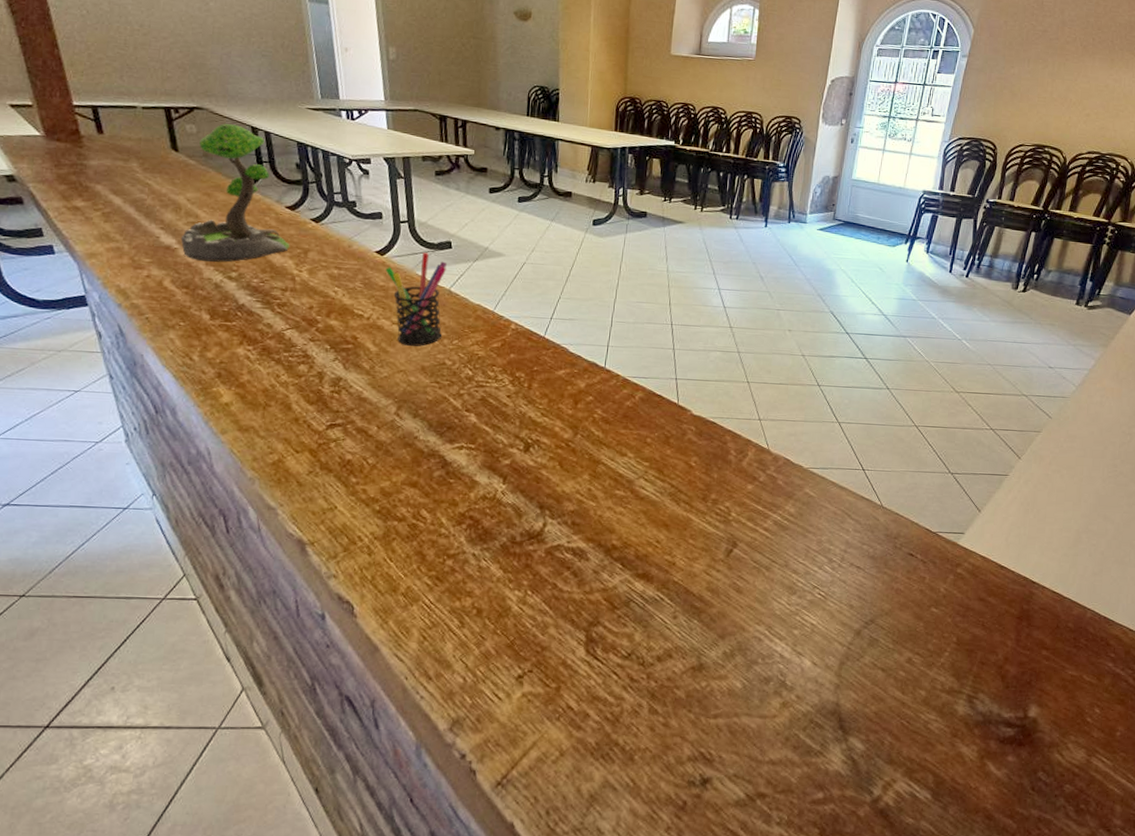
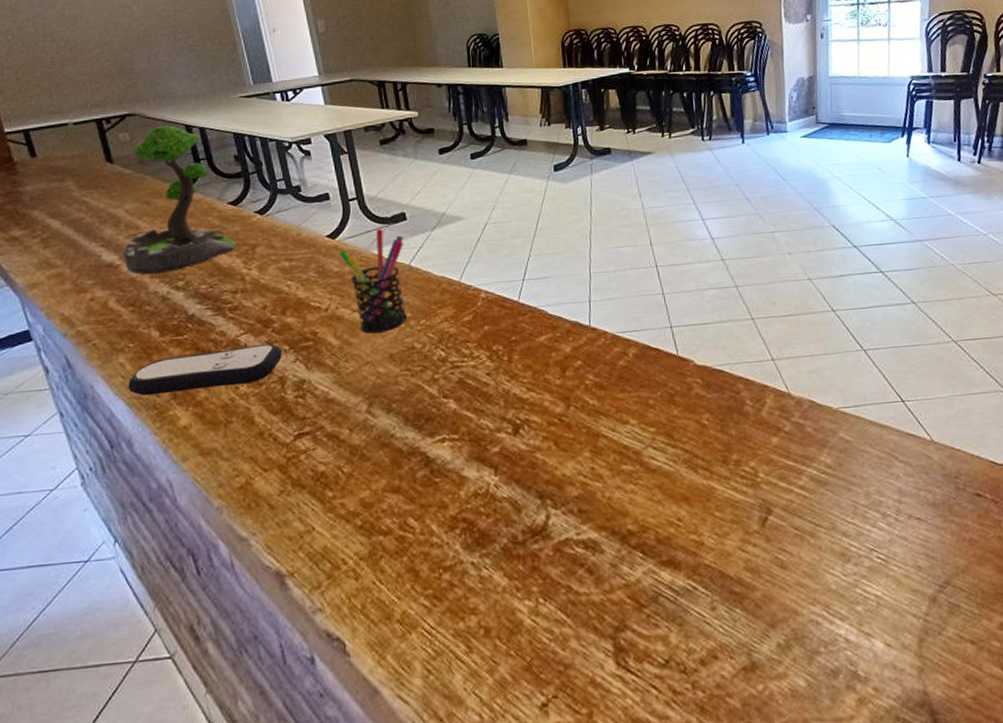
remote control: none [176,339,323,374] -> present [128,343,282,396]

